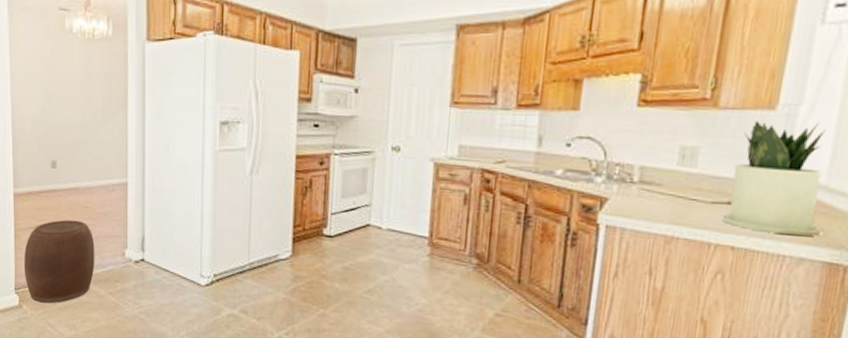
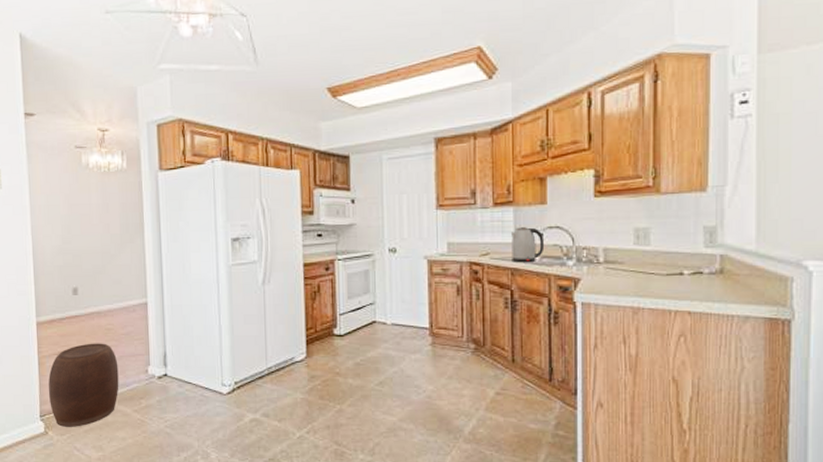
kettle: none [531,134,572,175] -> present [511,227,545,262]
planter: present [720,121,825,237] -> none [675,199,762,298]

